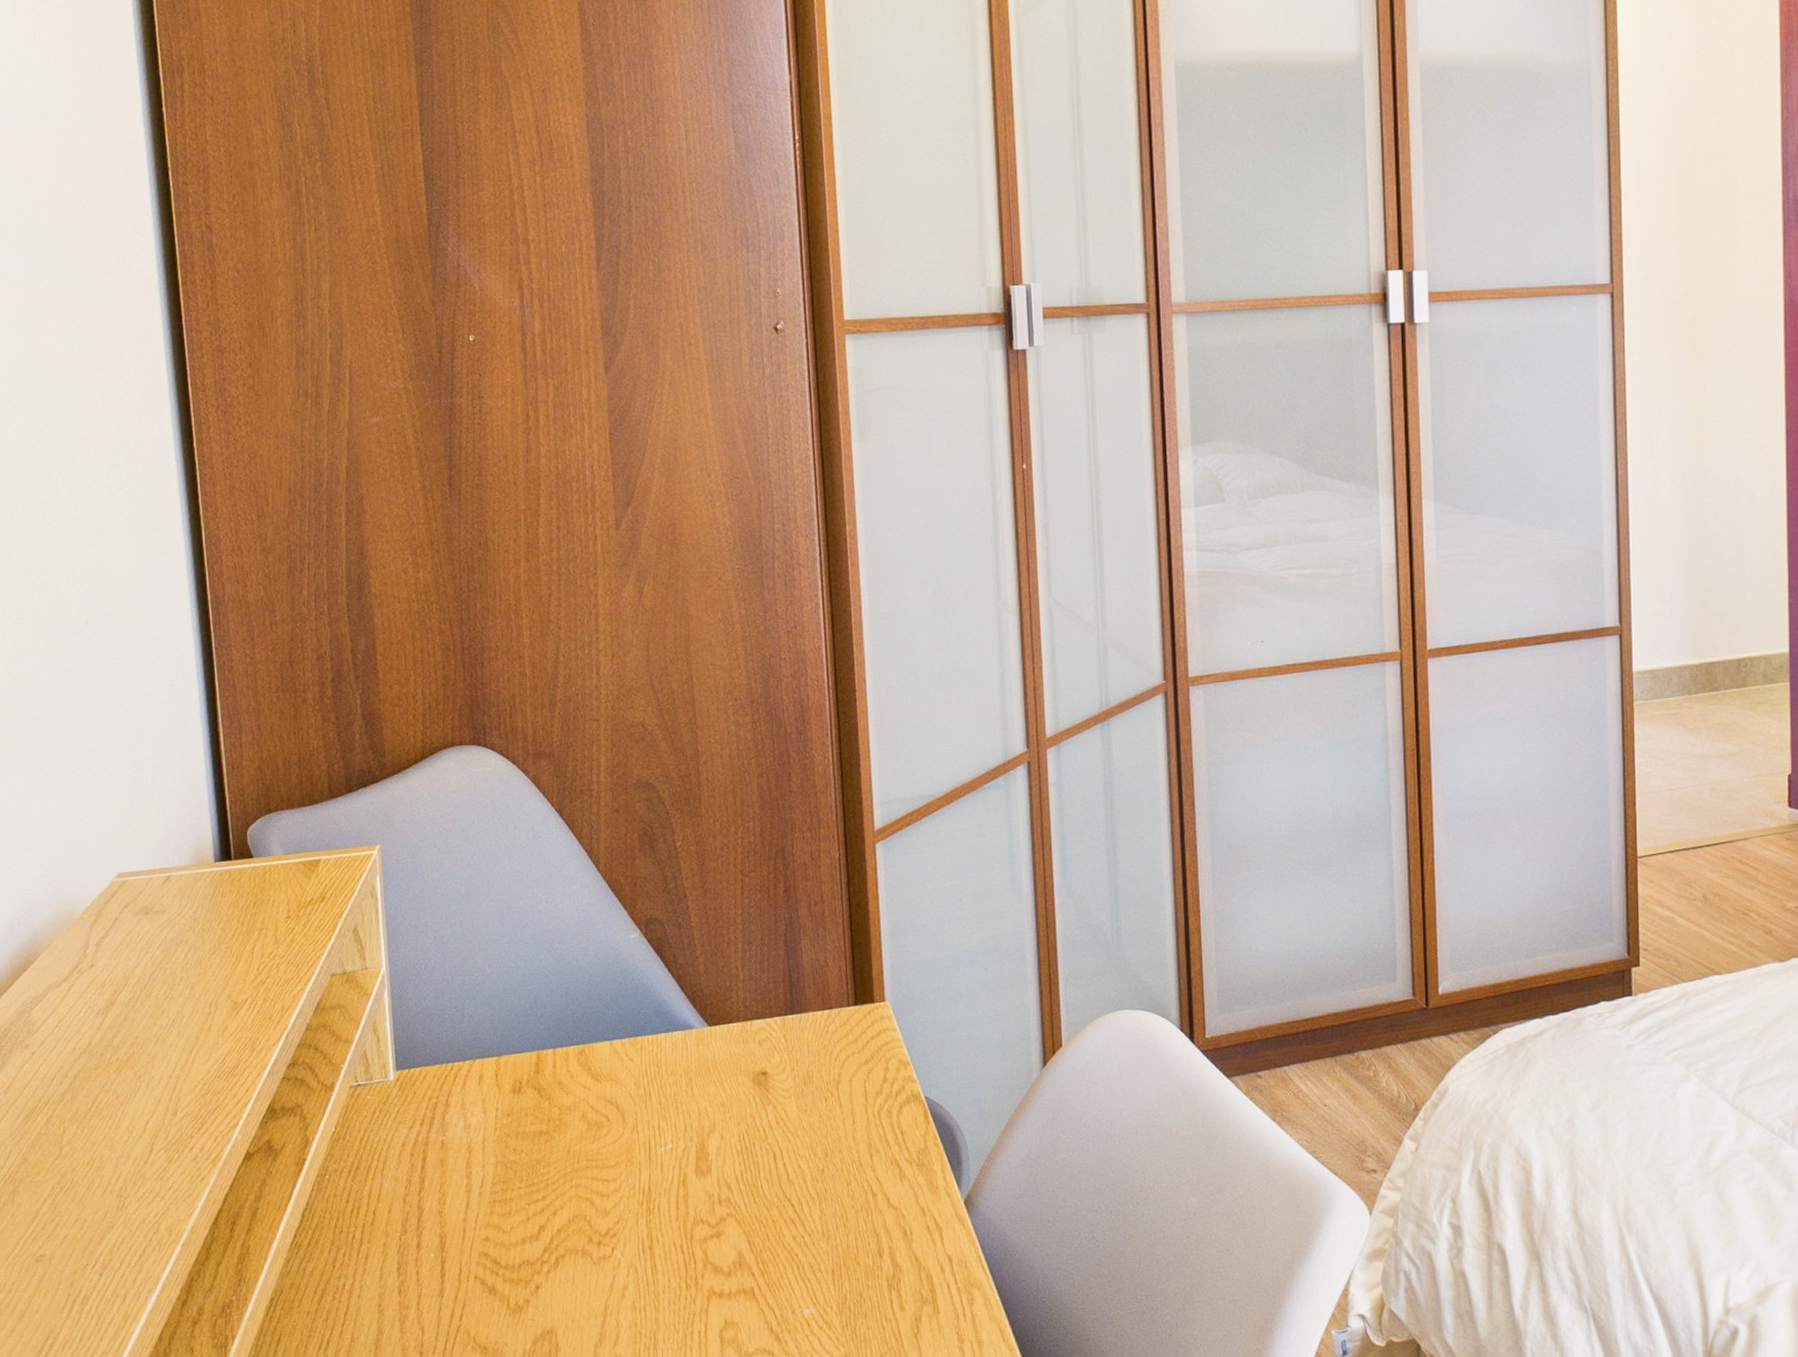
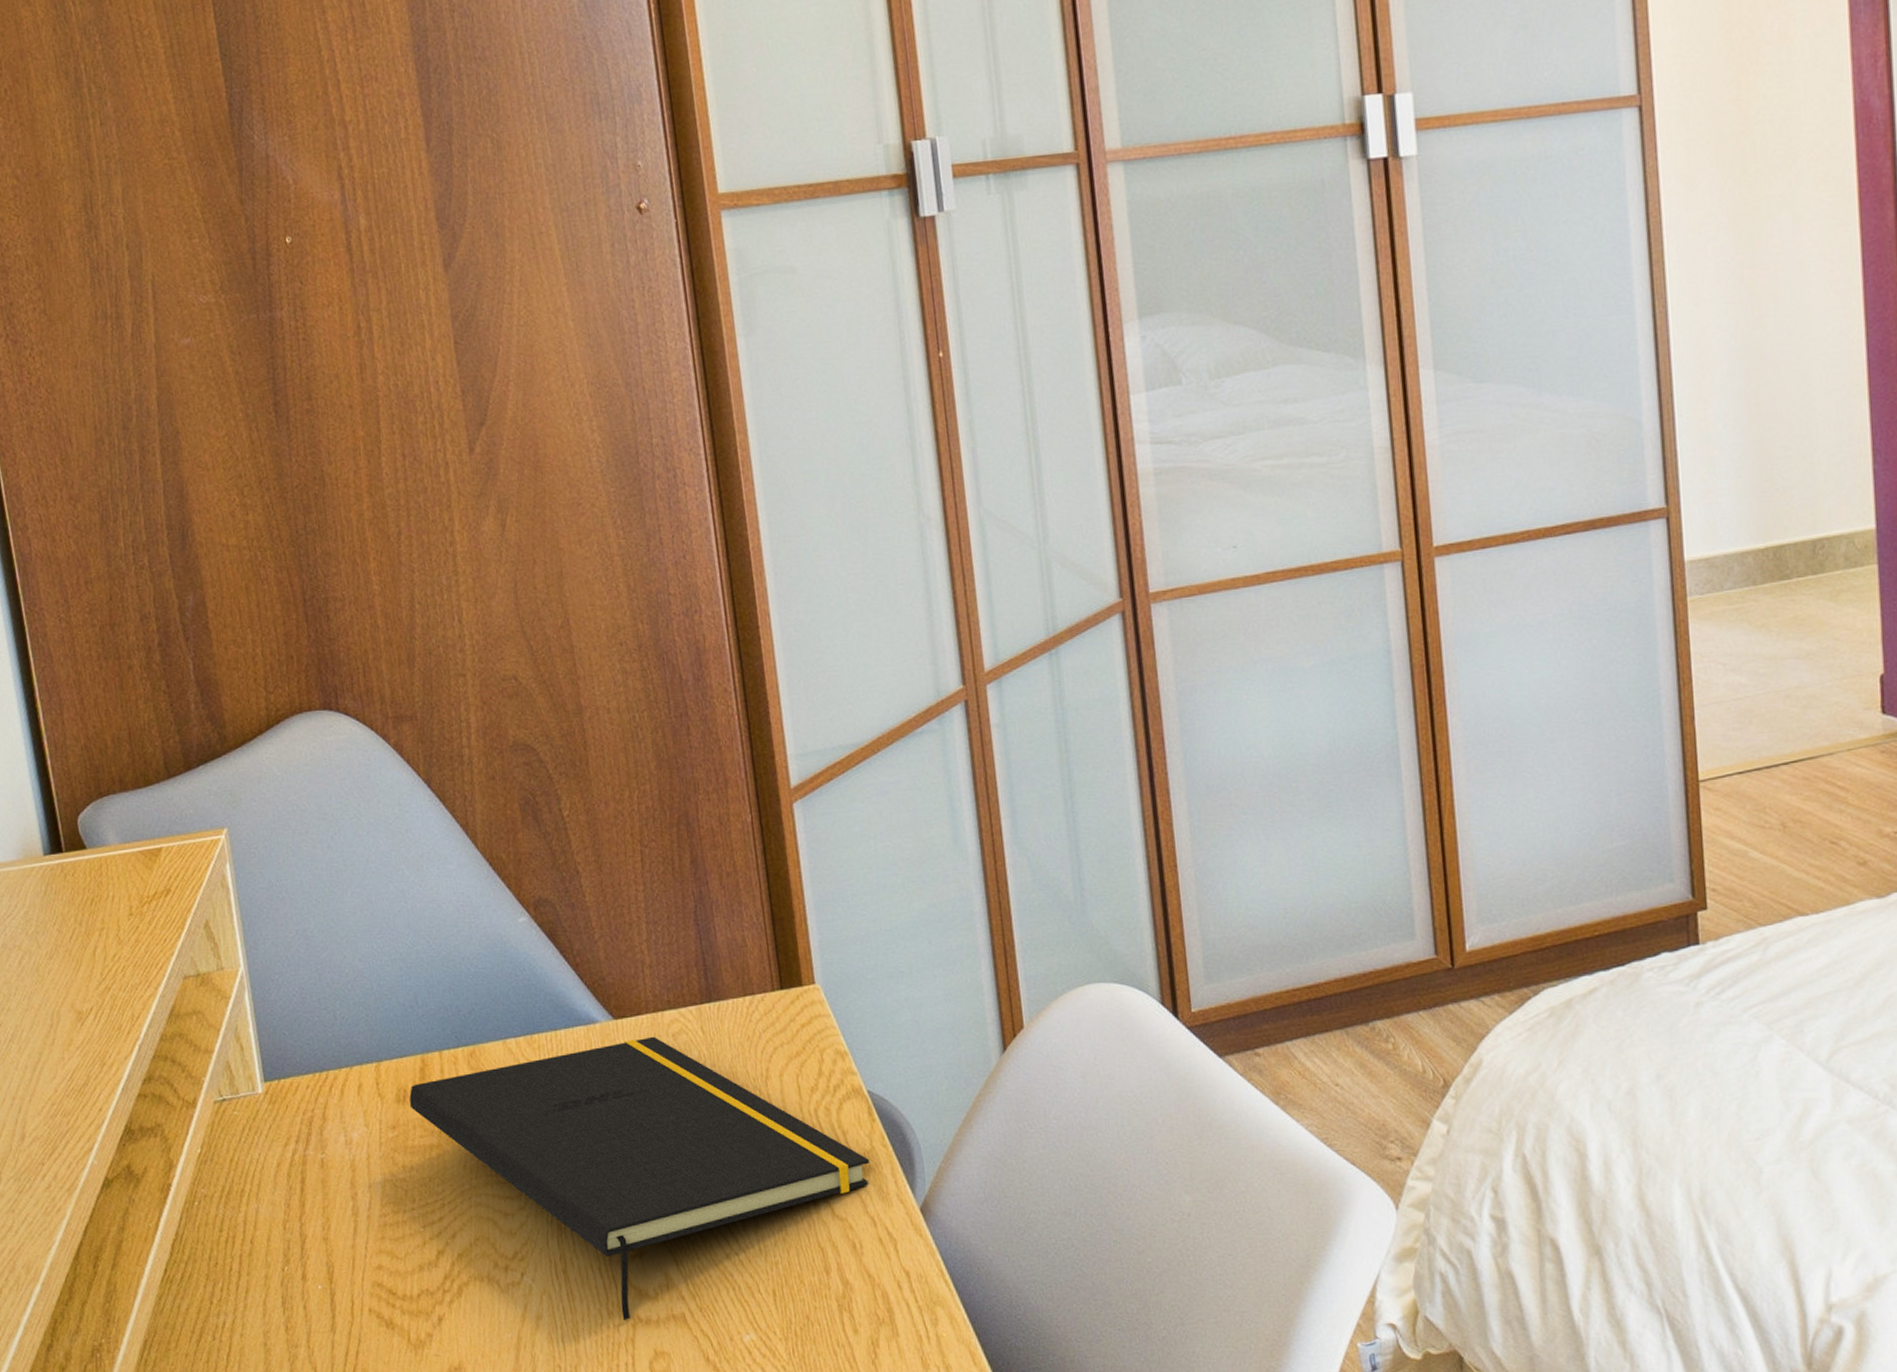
notepad: none [523,1042,923,1293] -> present [409,1036,870,1320]

